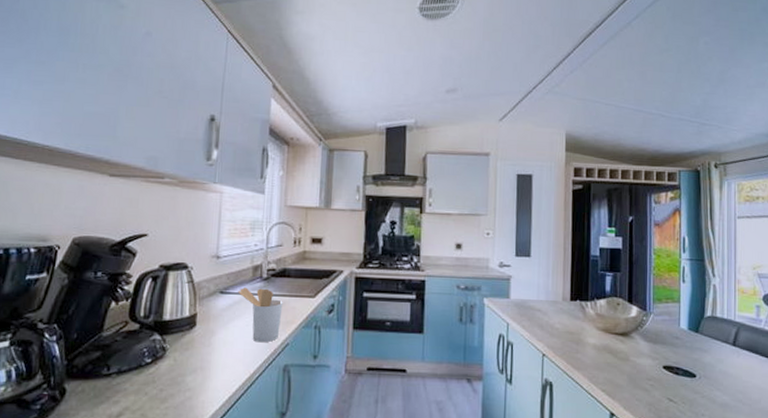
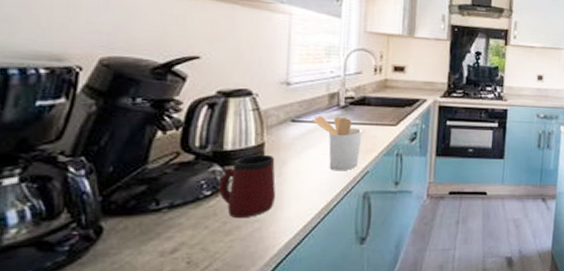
mug: none [157,324,206,387] -> present [218,154,276,219]

